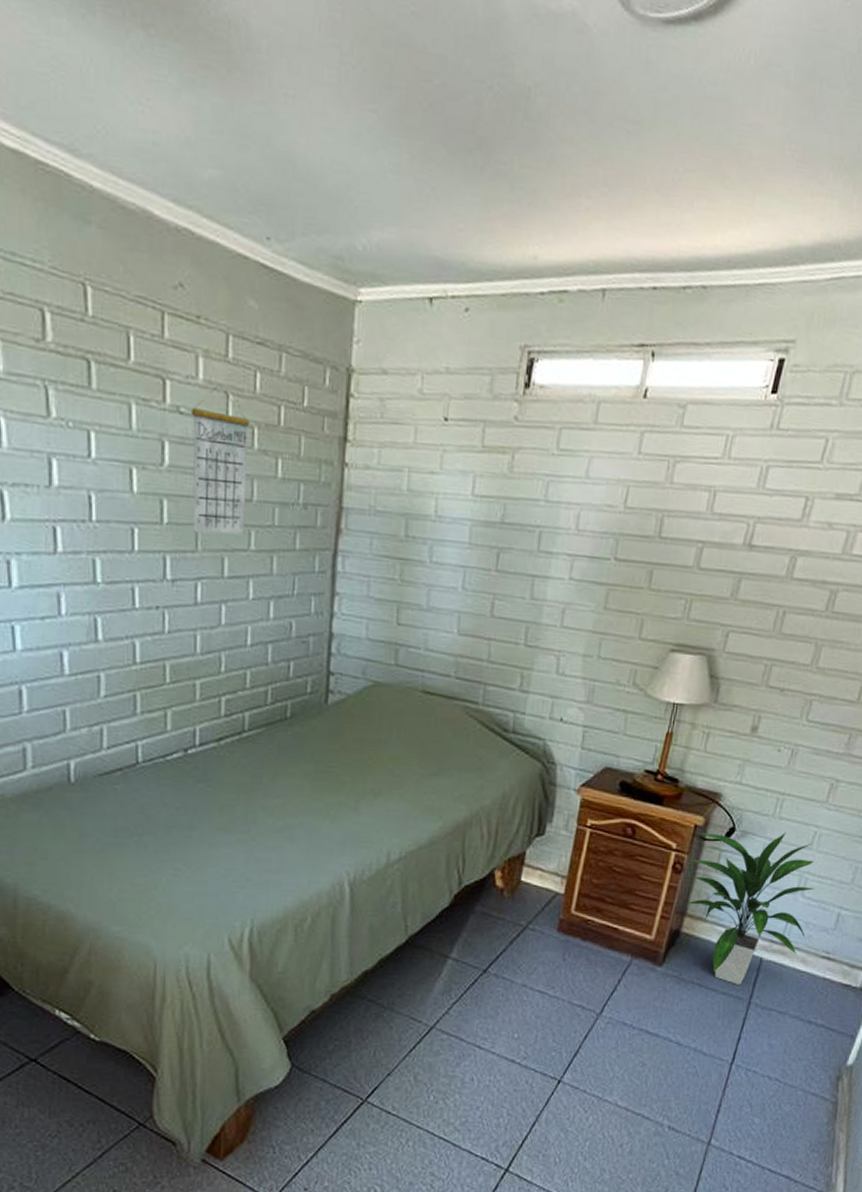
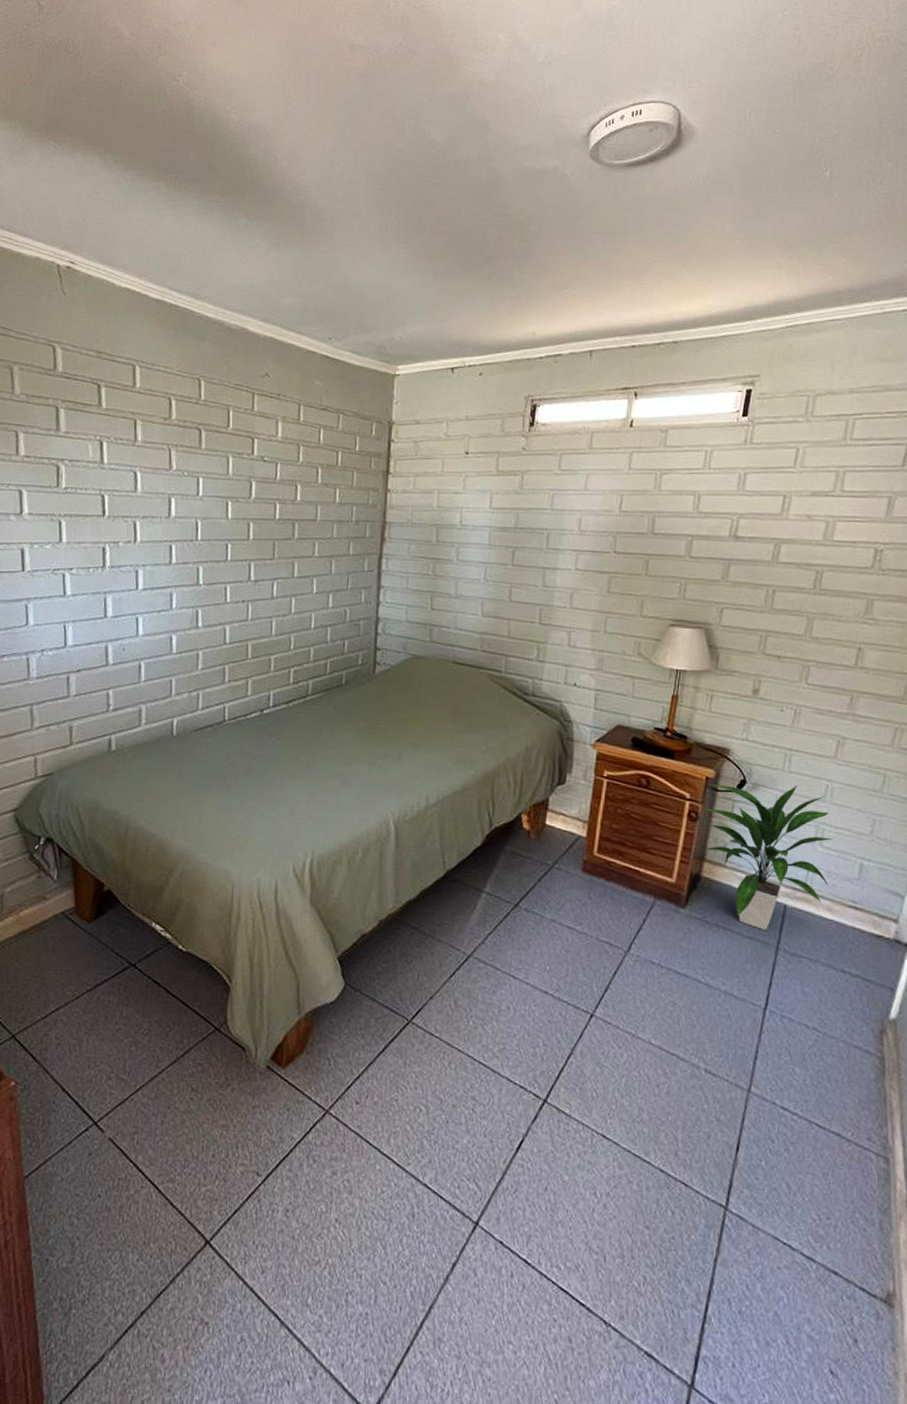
calendar: present [190,385,250,535] -> none [271,440,315,546]

